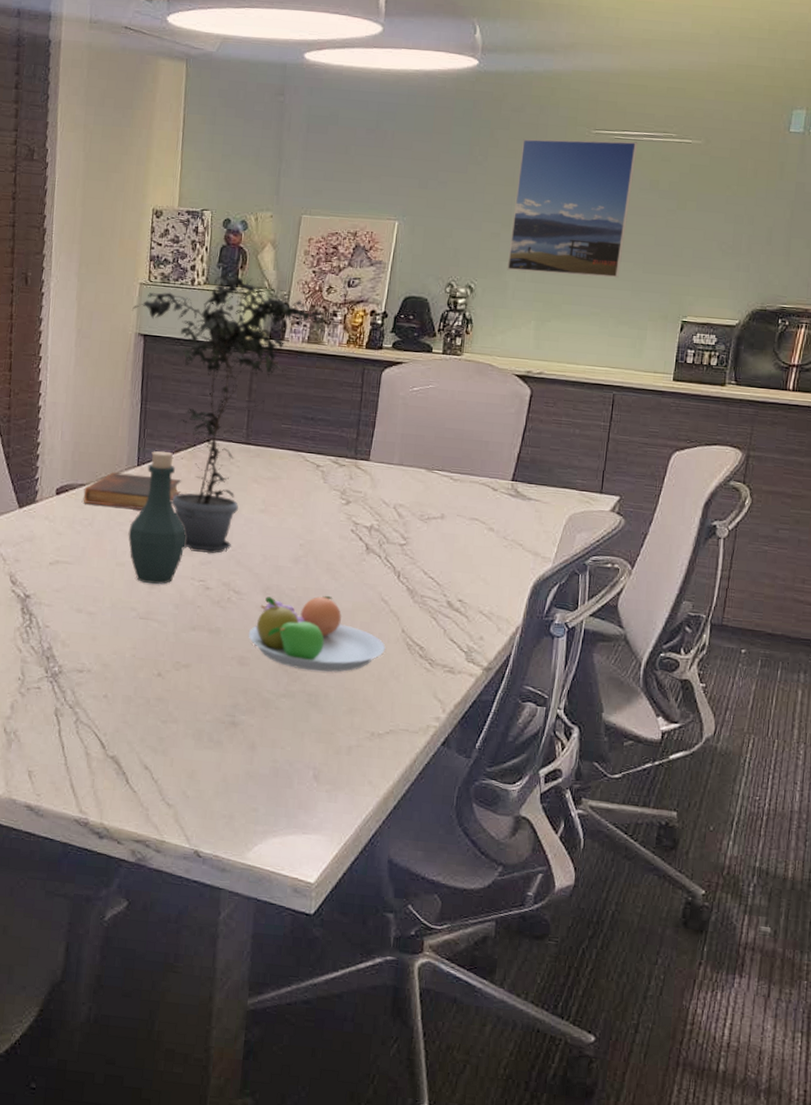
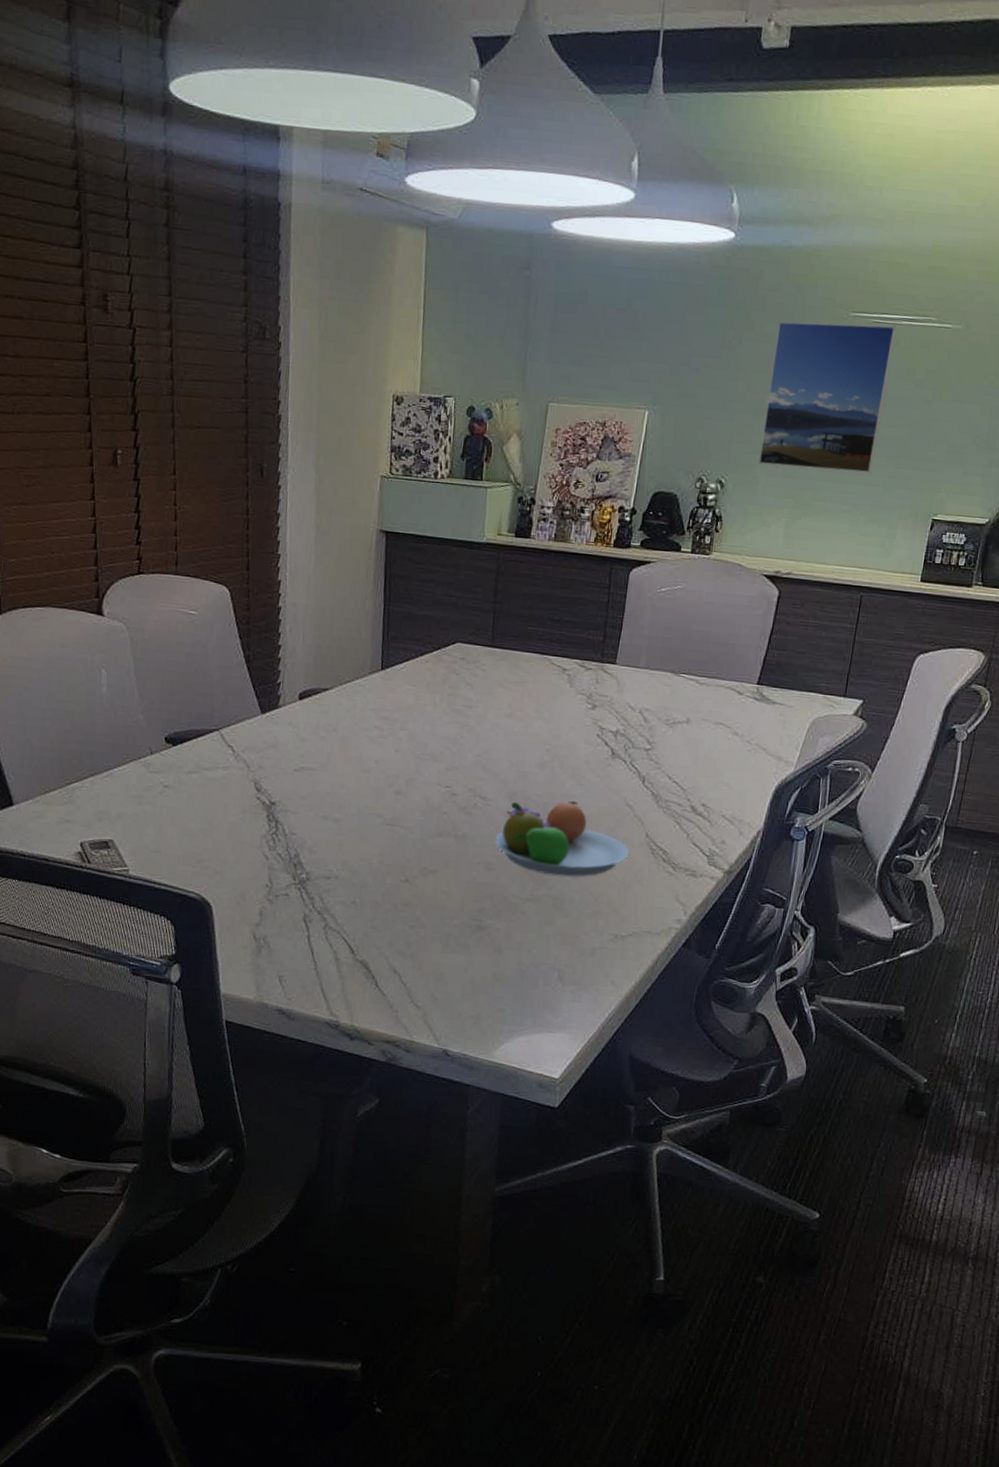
book: present [83,471,182,510] -> none [327,675,427,715]
bottle: present [128,451,186,585] -> none [373,654,432,791]
potted plant: present [132,262,325,554] -> none [373,454,572,760]

